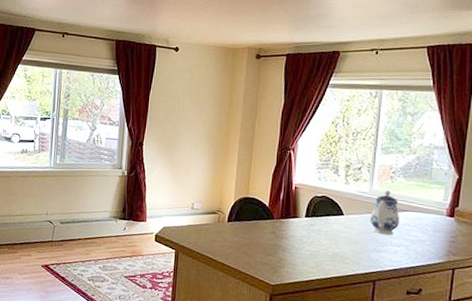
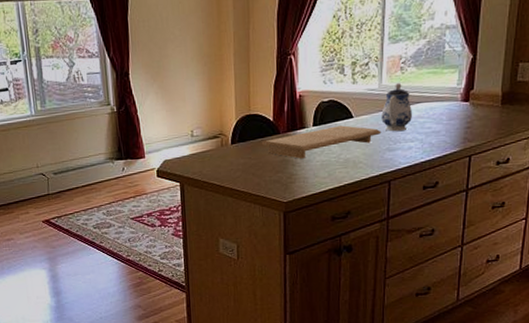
cutting board: none [255,220,370,246] -> present [261,125,382,159]

